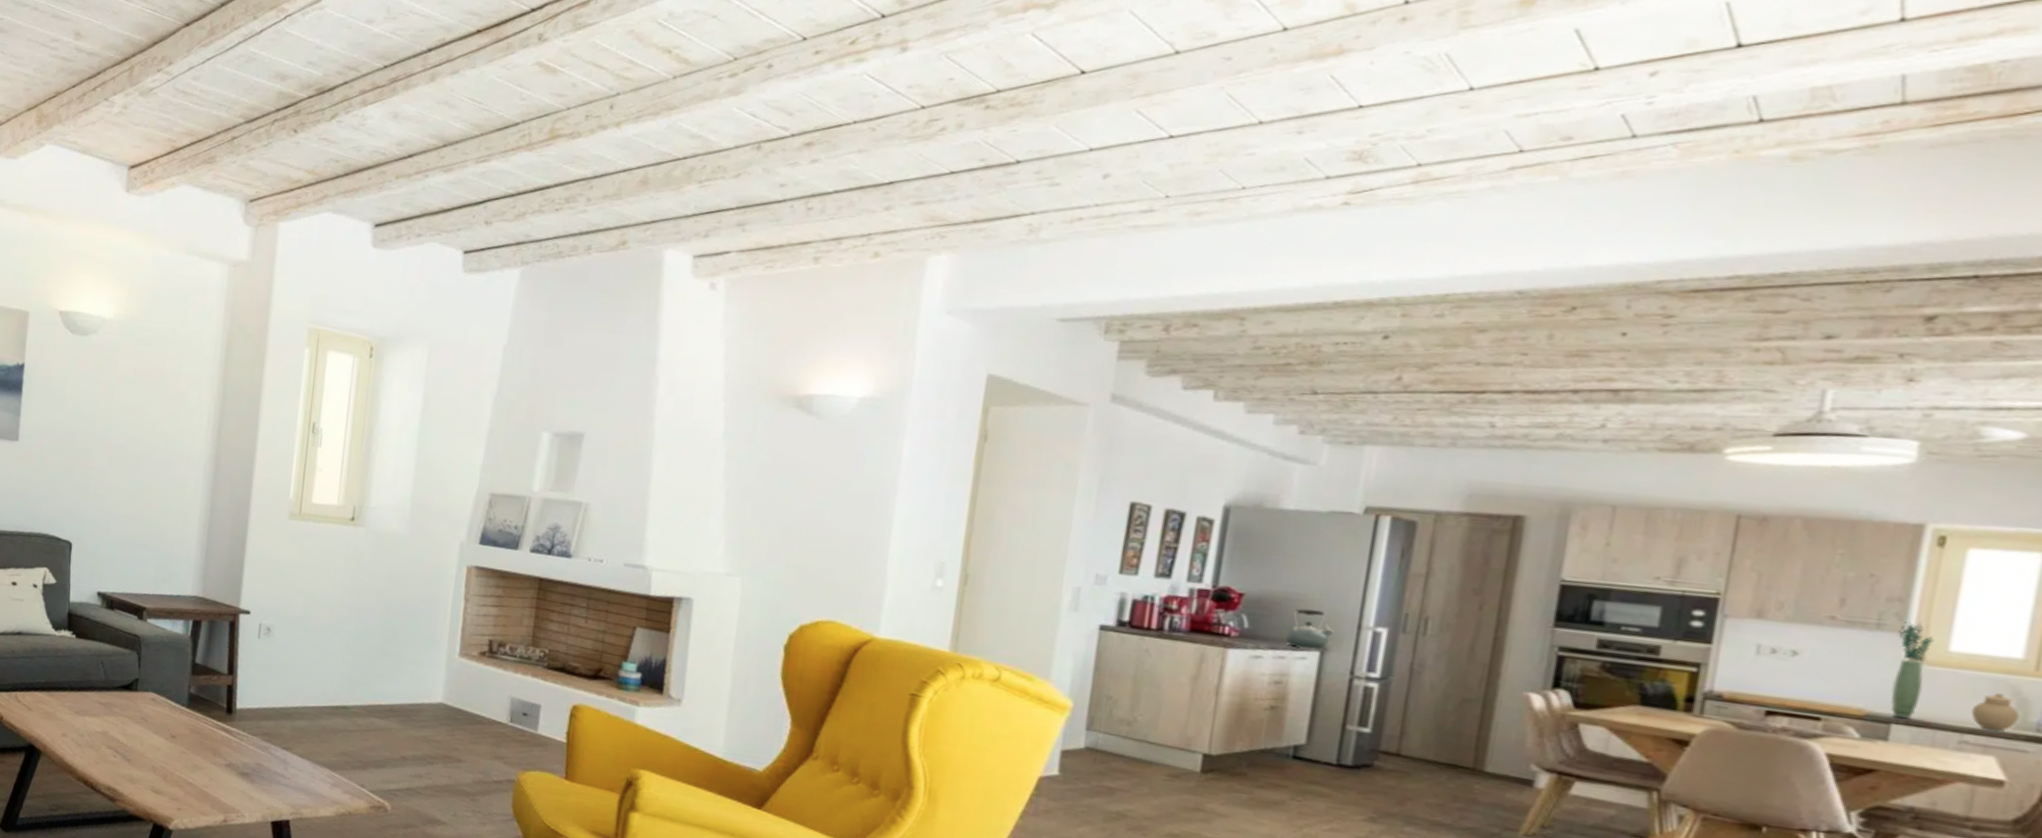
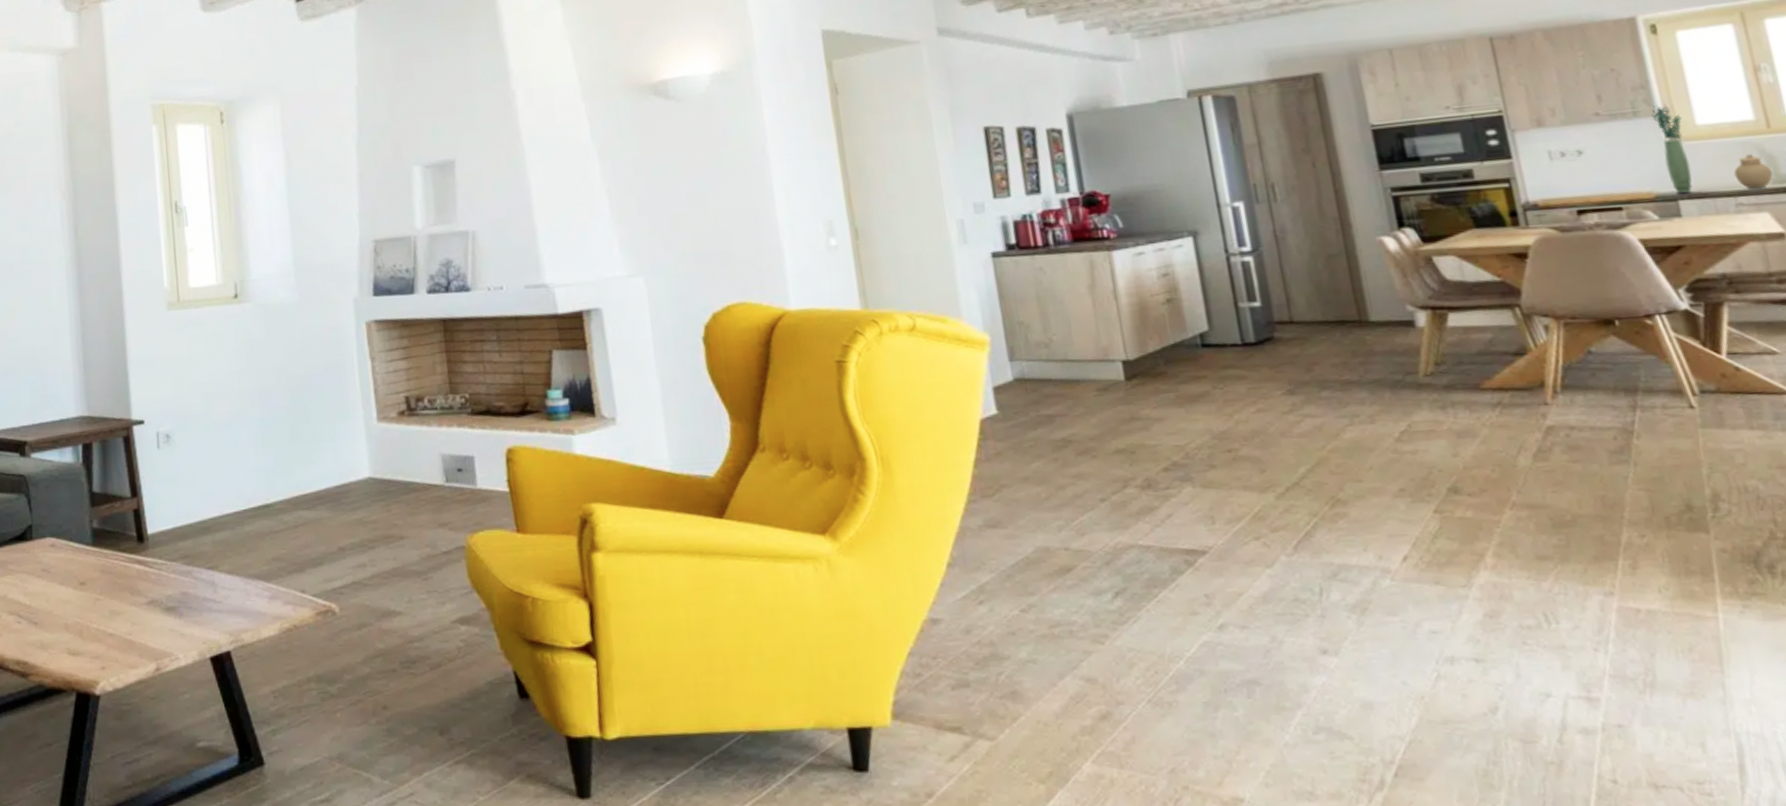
kettle: present [1286,609,1335,650] -> none [1158,197,1199,238]

